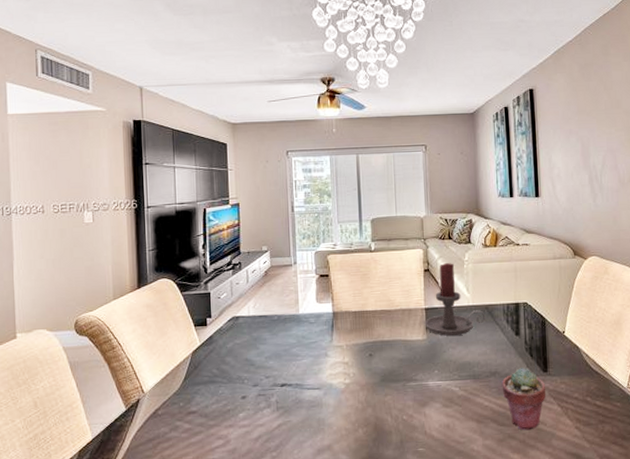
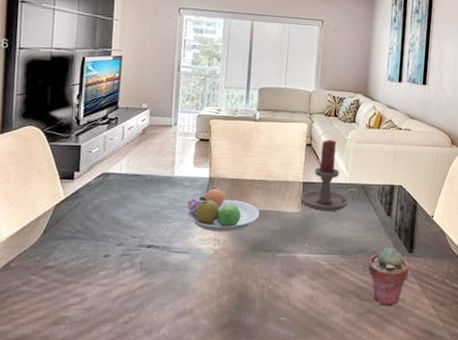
fruit bowl: none [314,321,386,366] -> present [187,187,260,232]

